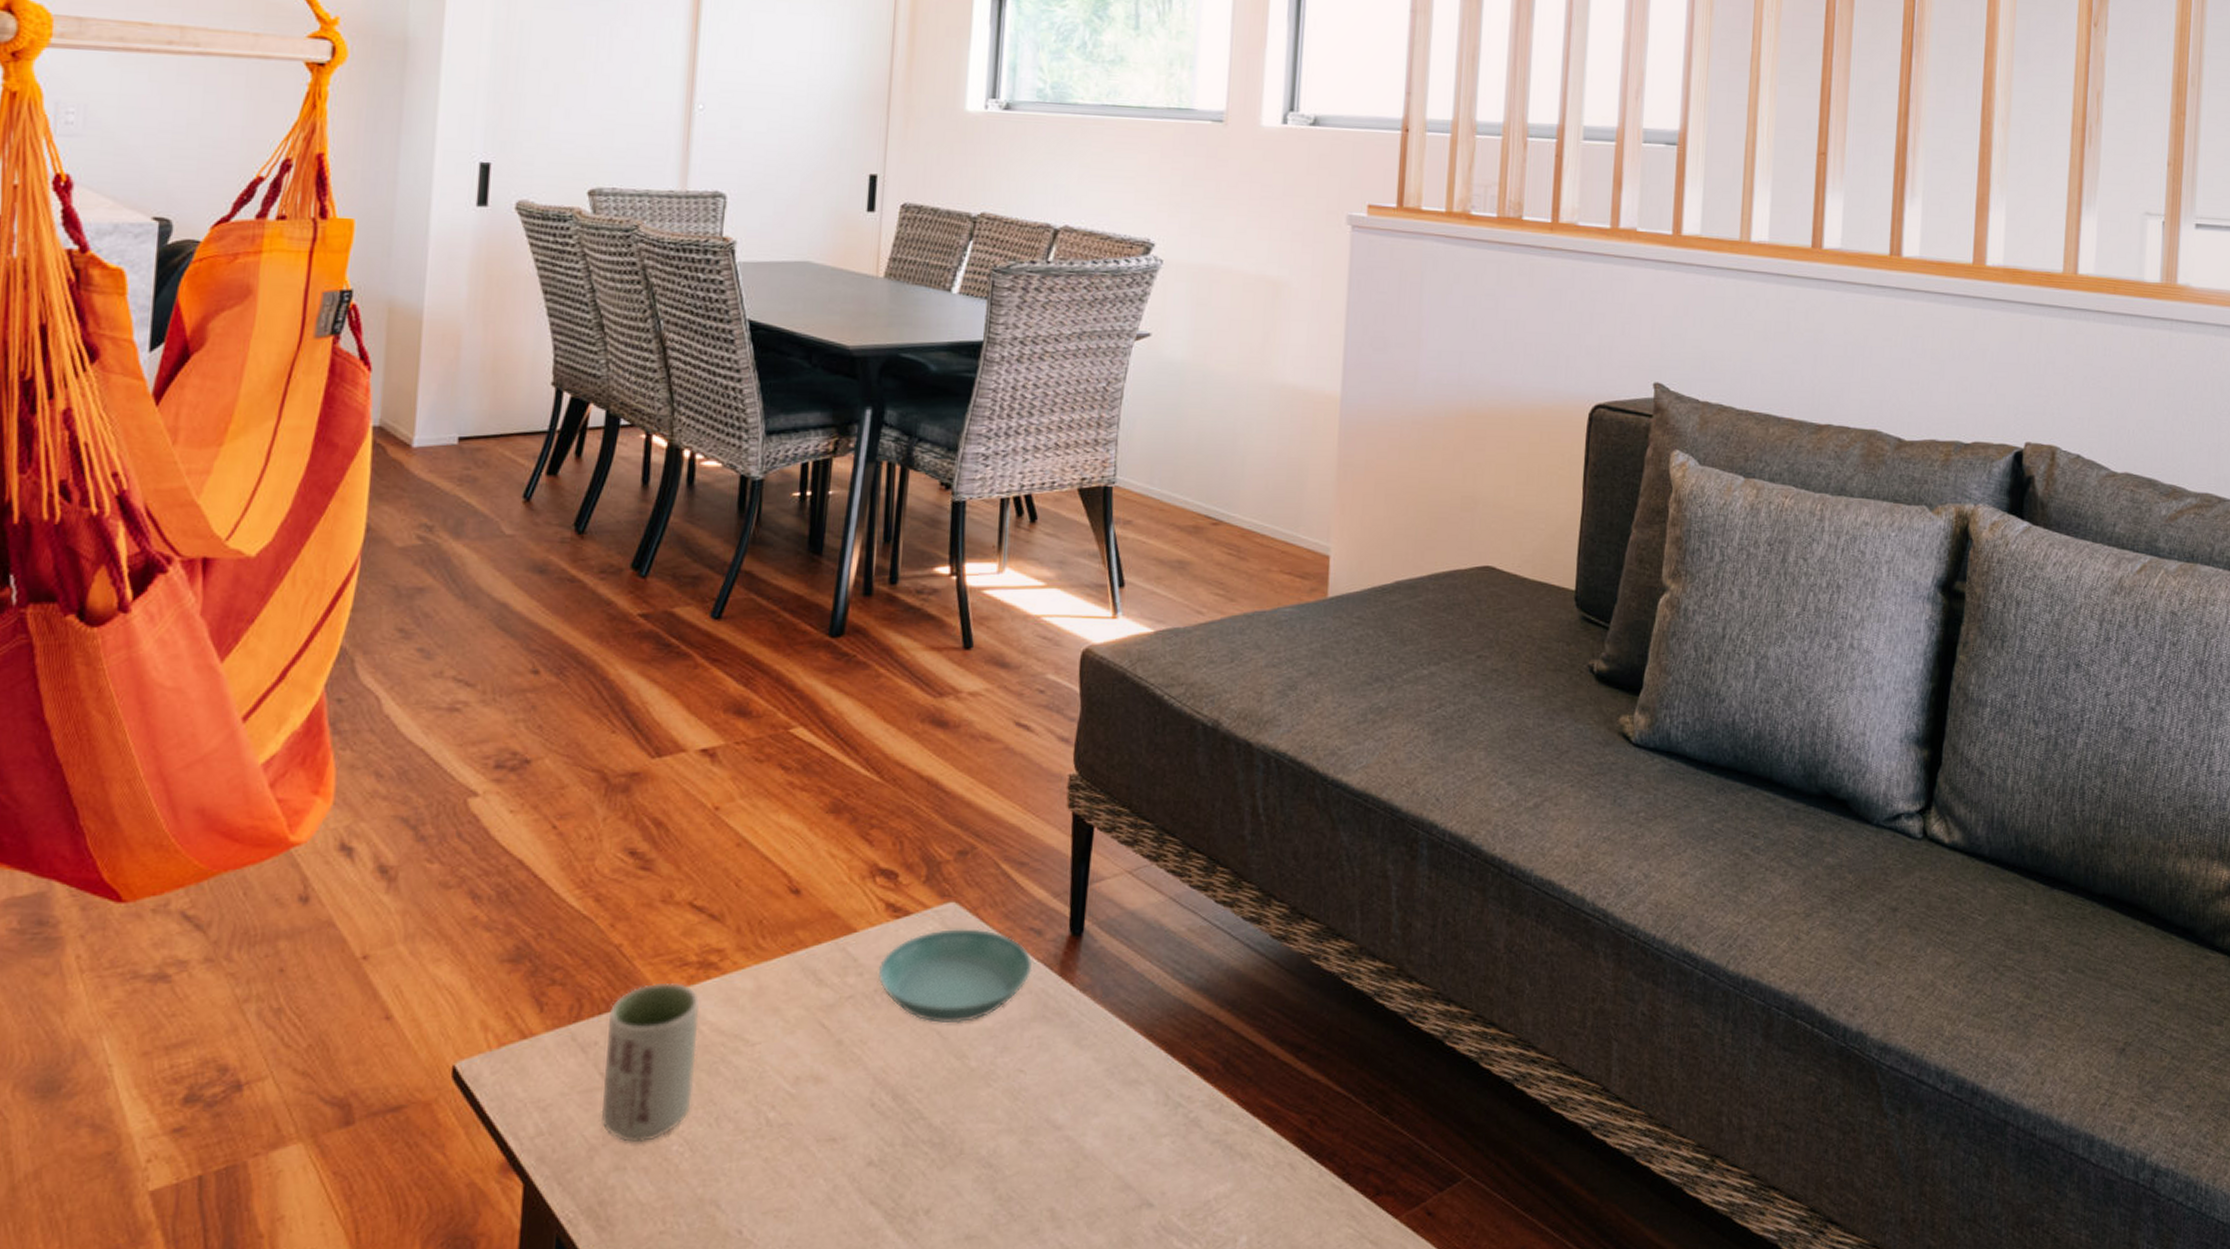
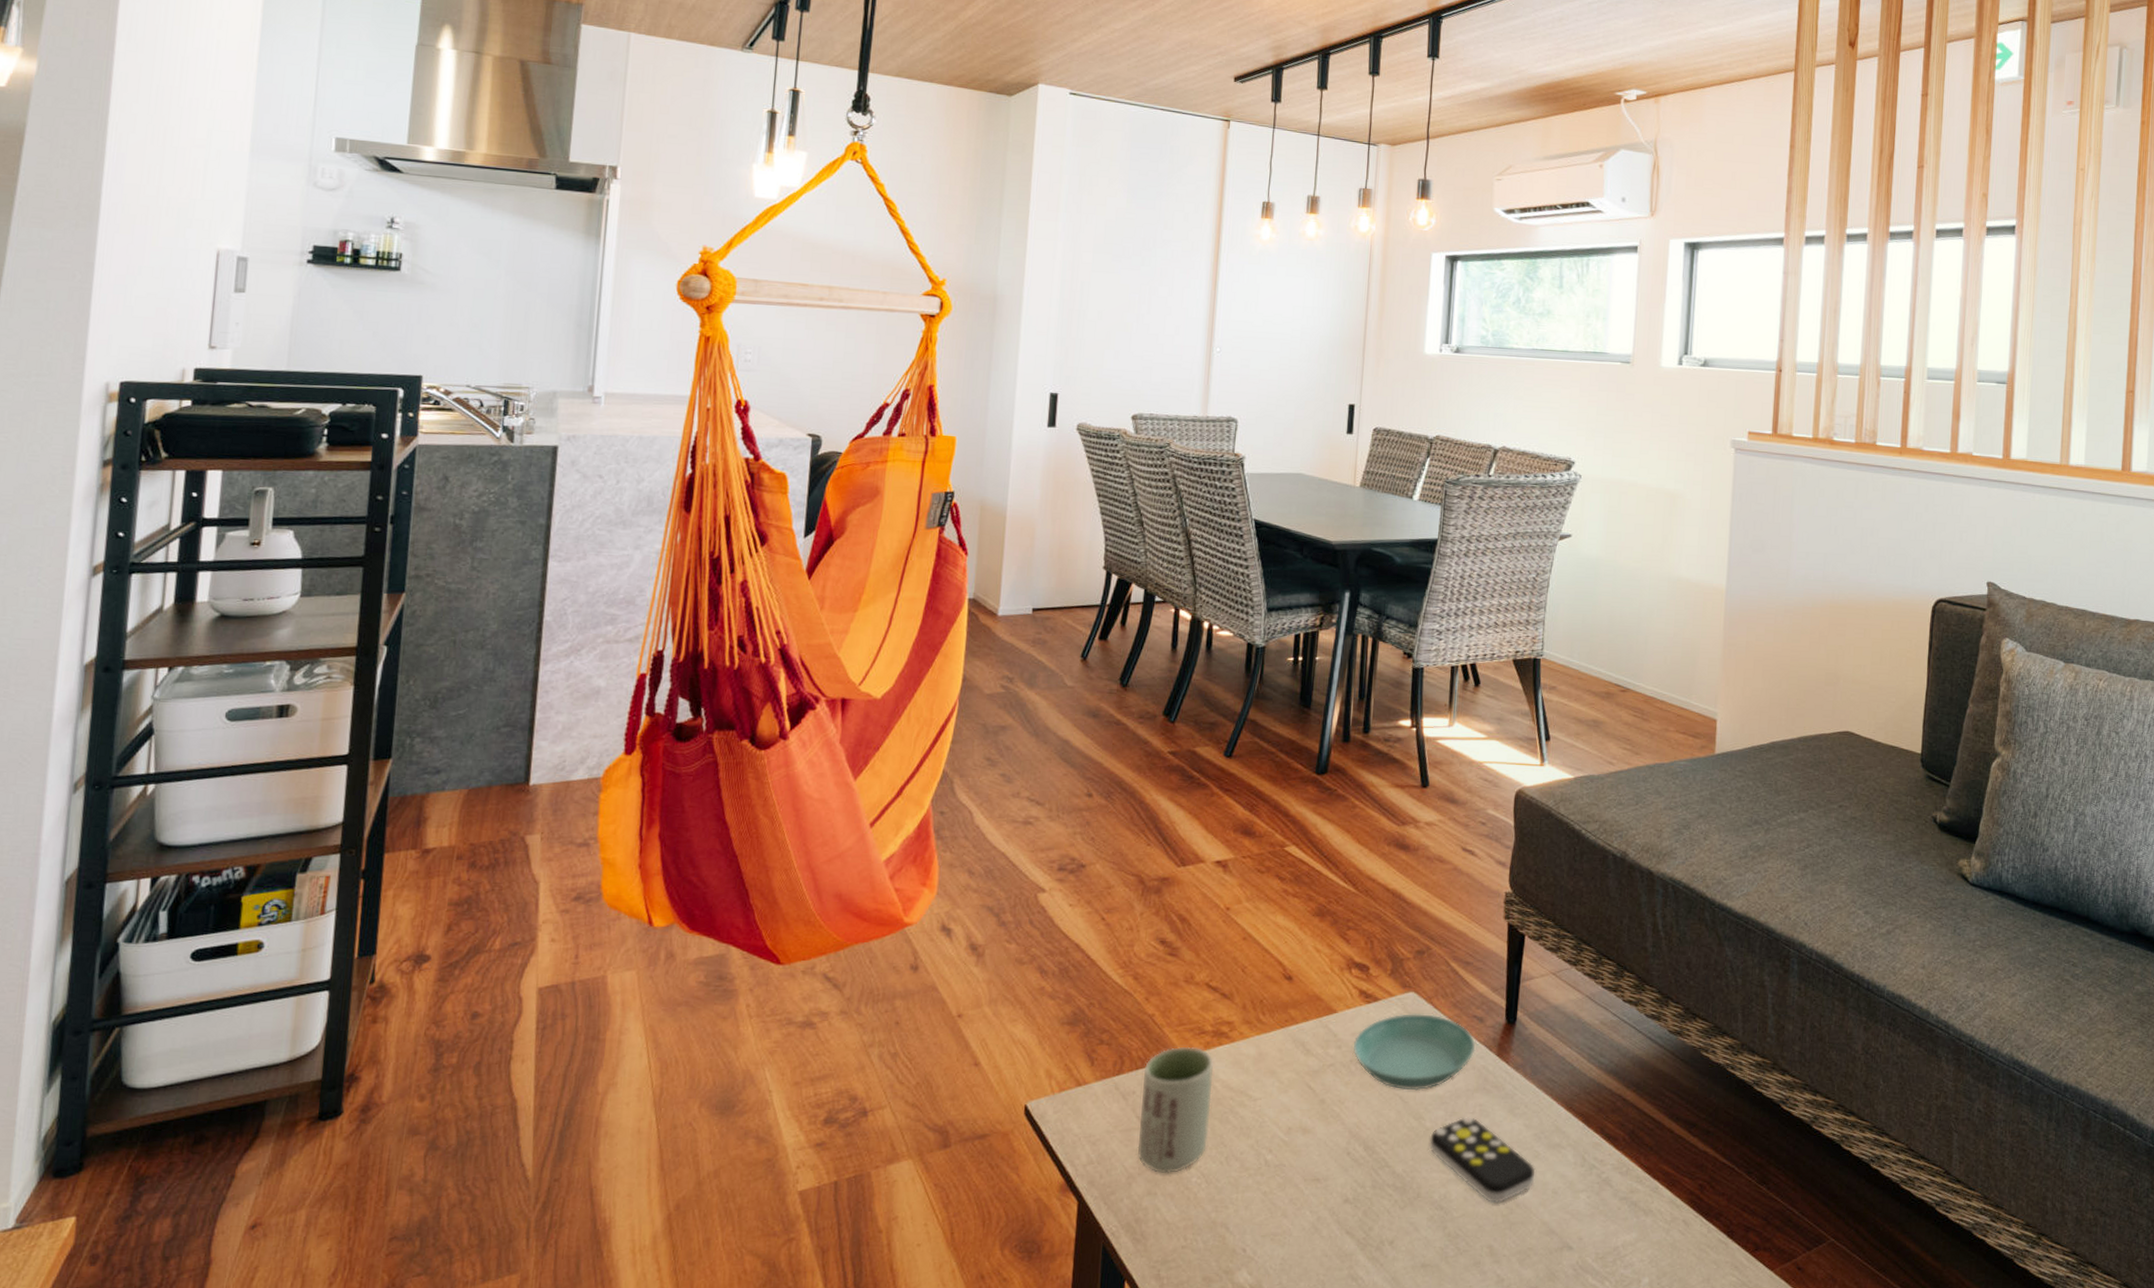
remote control: none [975,1051,1108,1157] -> present [1429,1116,1536,1204]

